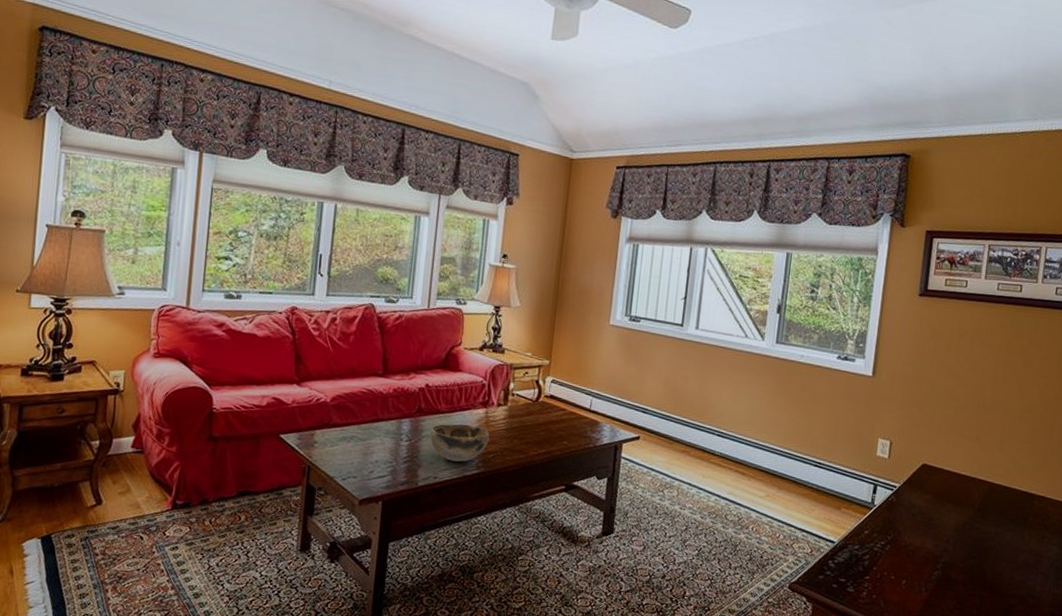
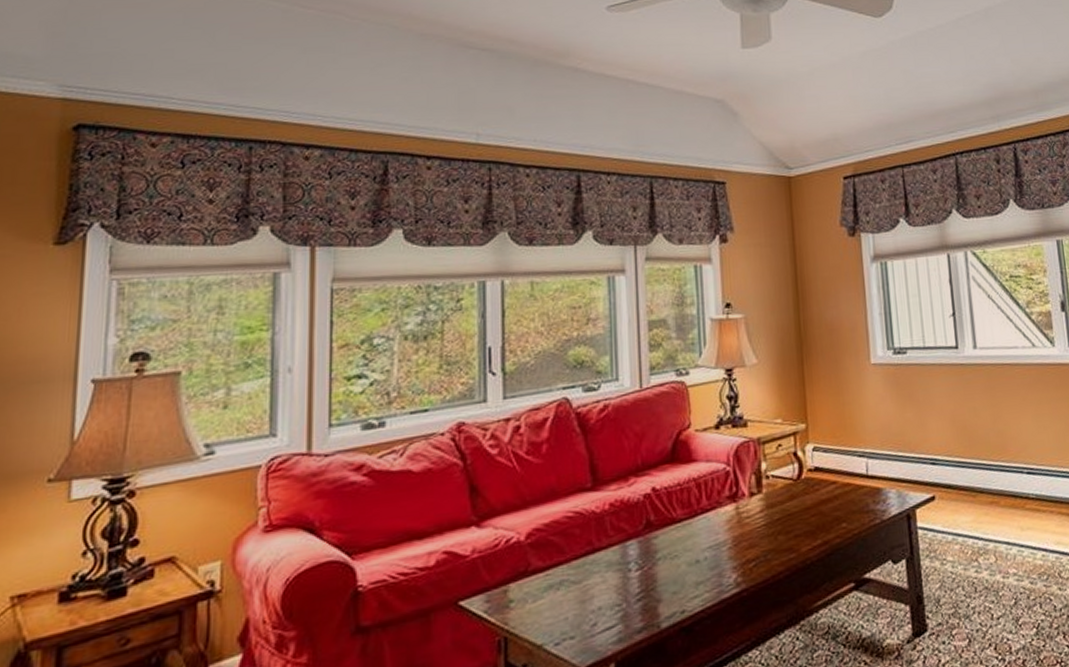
decorative bowl: present [430,424,490,462] -> none [666,529,747,584]

